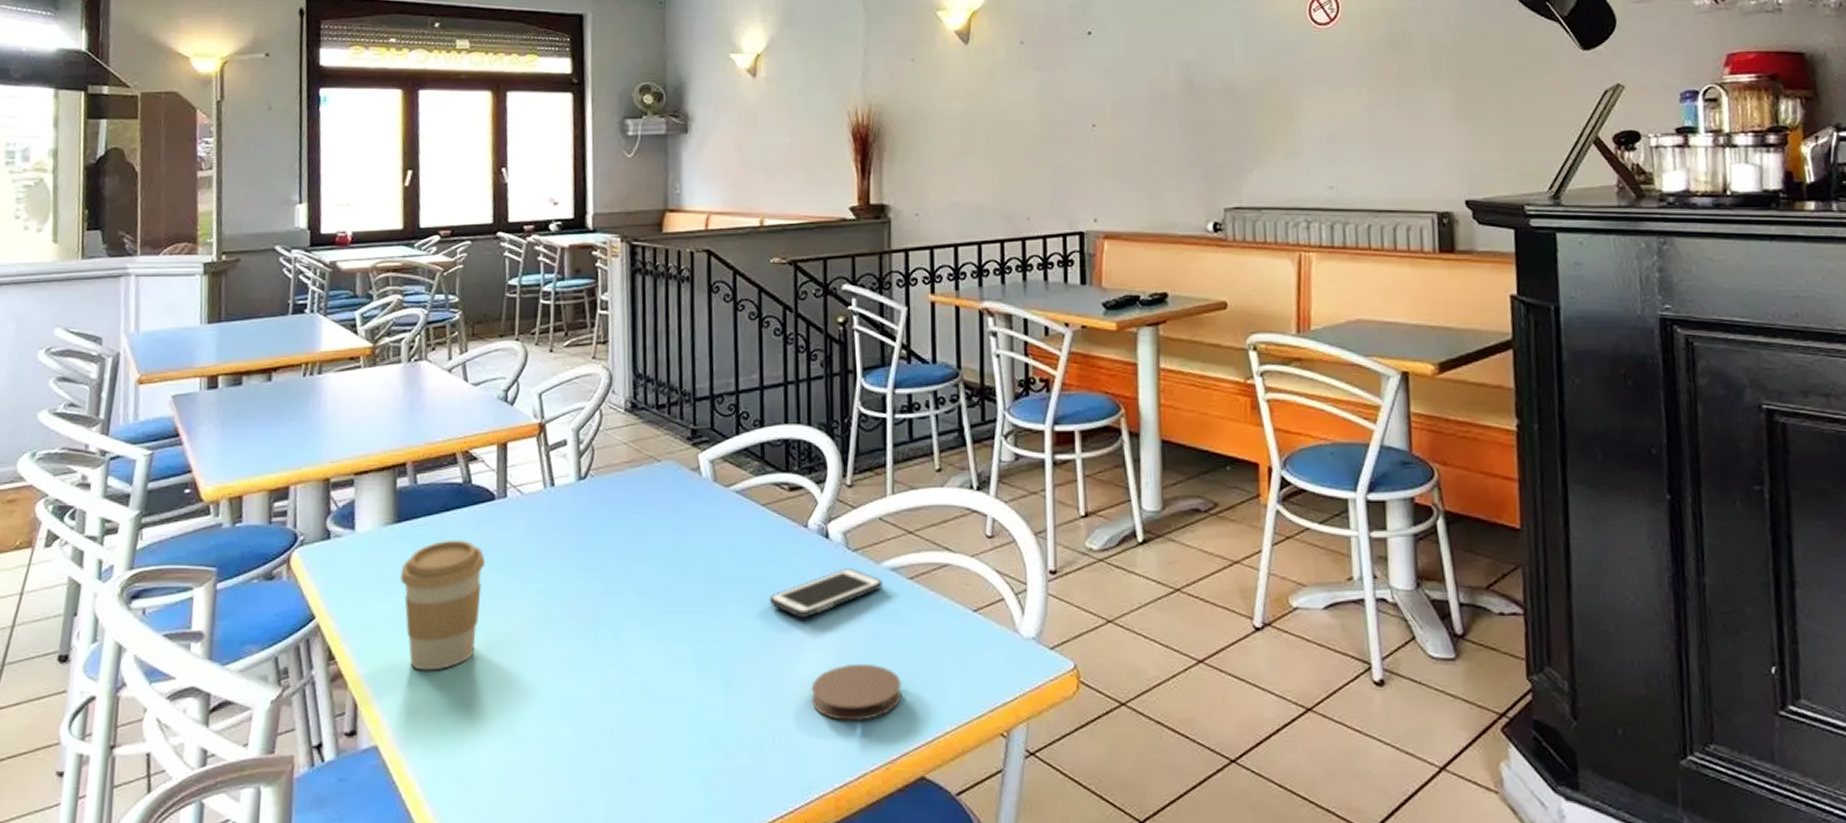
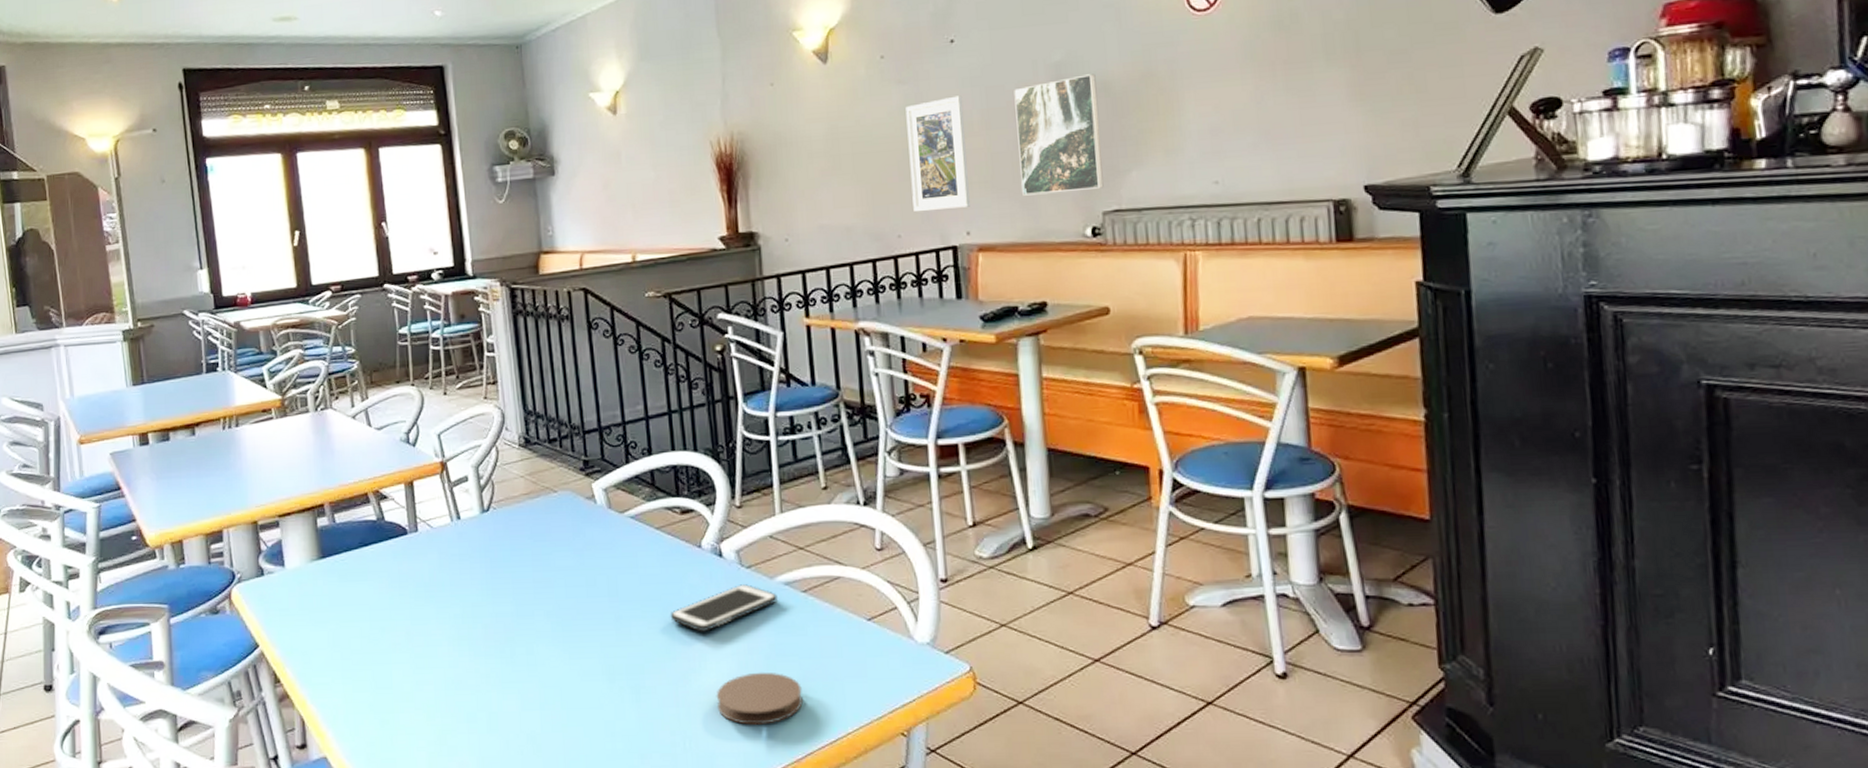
coffee cup: present [400,539,486,671] -> none [330,571,405,690]
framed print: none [1042,86,1099,196] -> present [905,95,970,213]
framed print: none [1146,75,1226,187] -> present [1014,74,1104,196]

